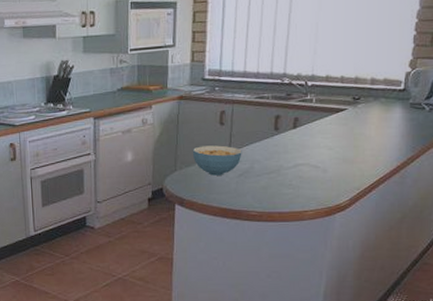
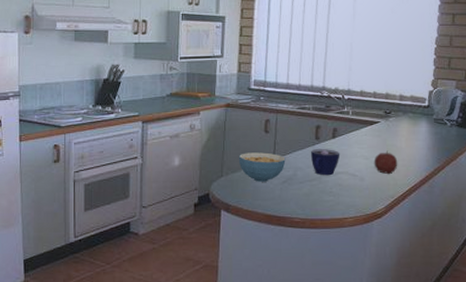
cup: none [268,139,302,168] -> present [310,148,340,176]
fruit: none [338,140,366,165] -> present [374,150,398,174]

